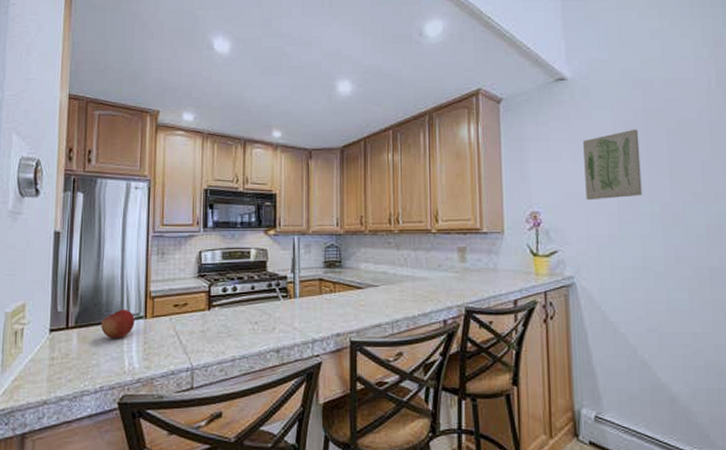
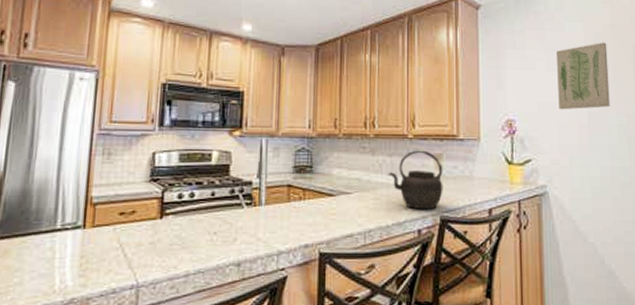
apple: present [101,309,135,339] -> none [27,217,71,253]
kettle: none [413,244,468,301] -> present [388,150,443,210]

